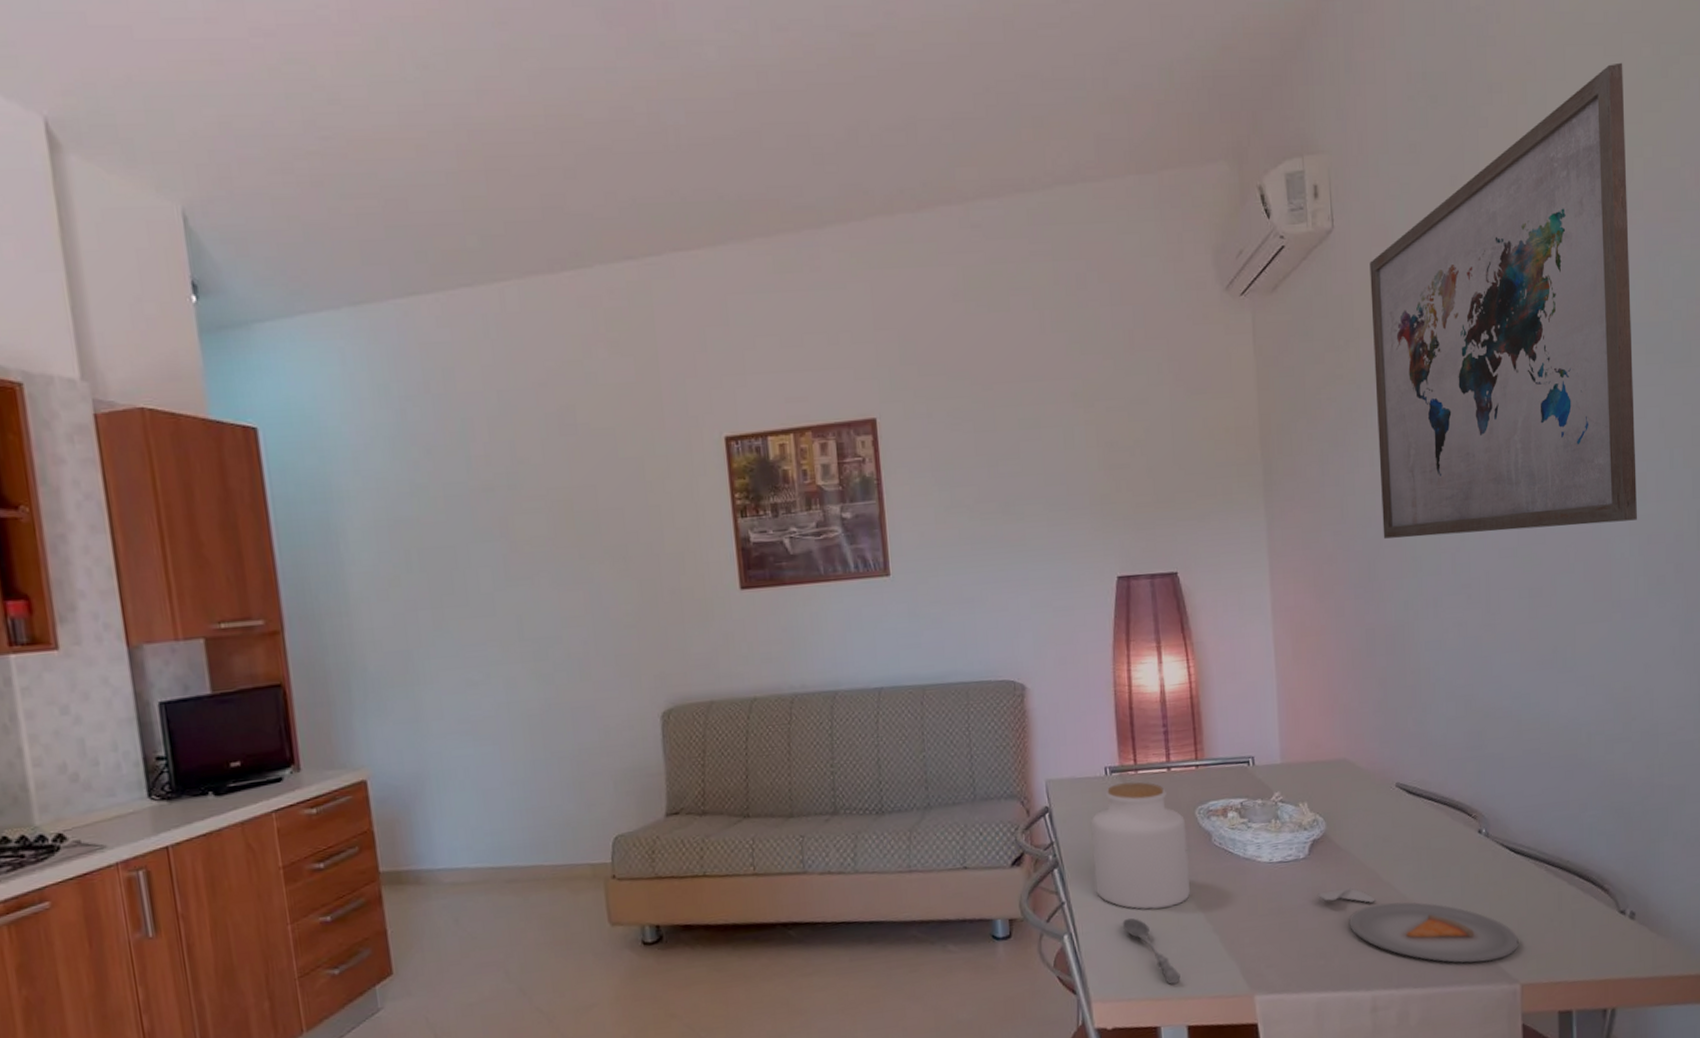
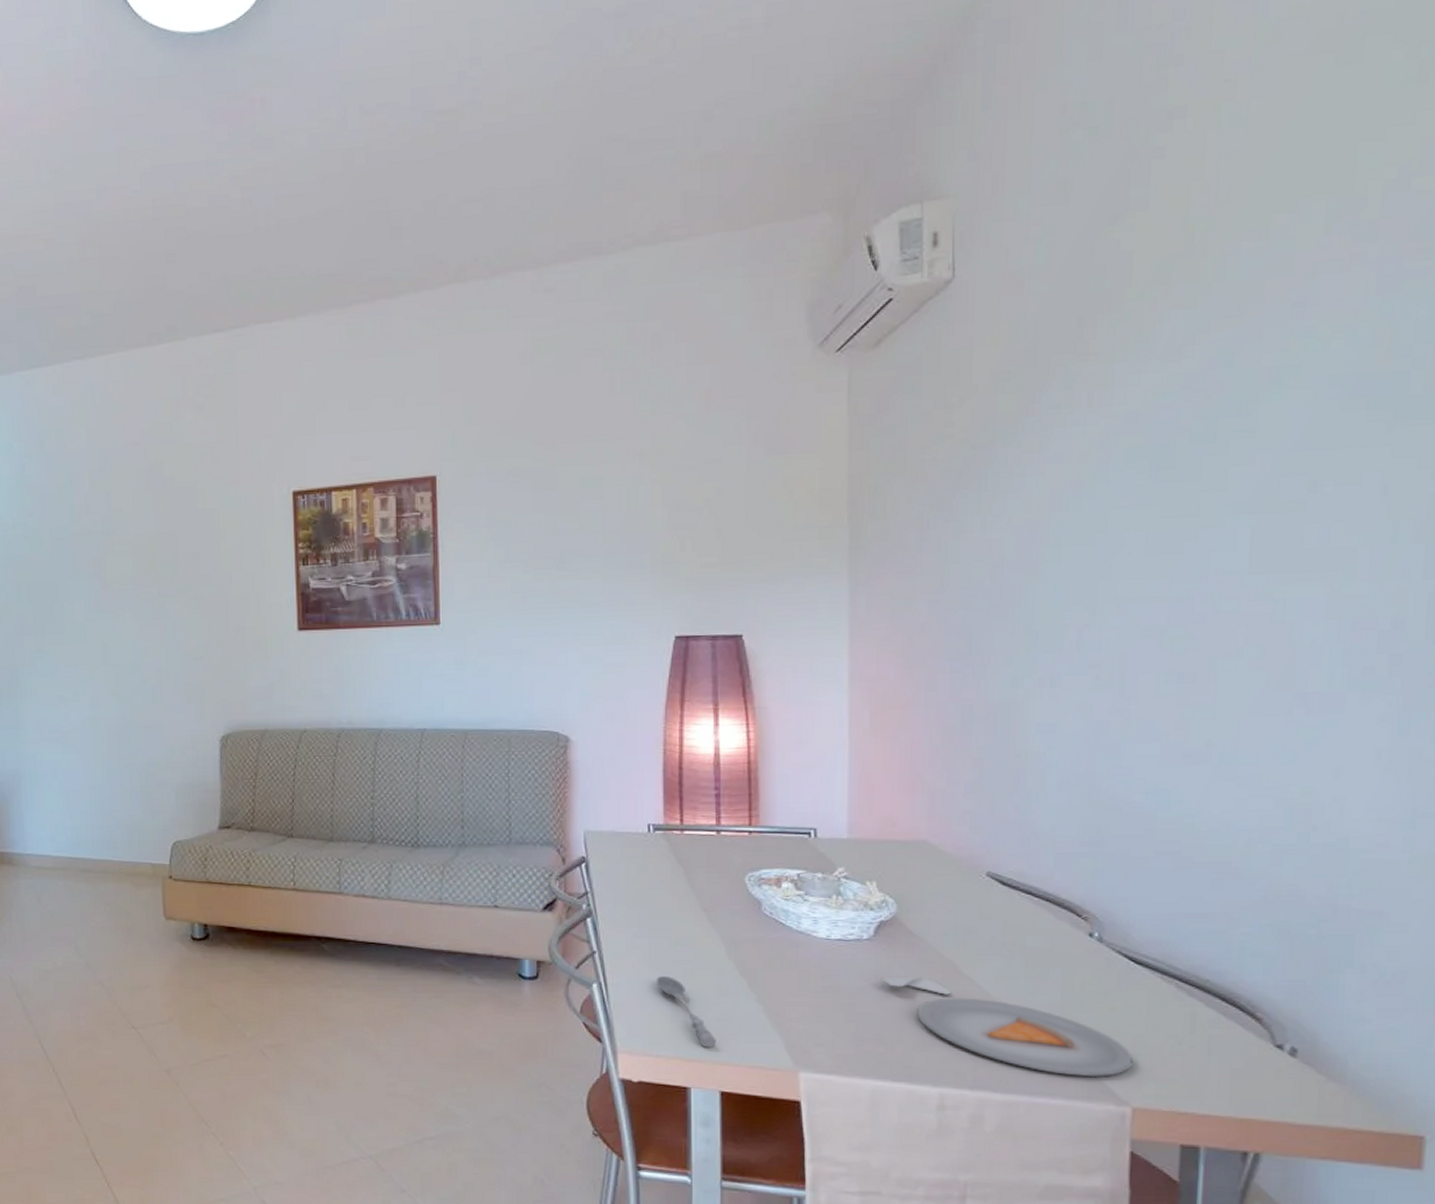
jar: present [1092,782,1190,910] -> none [630,842,735,970]
wall art: present [1370,62,1637,539] -> none [991,70,1362,610]

